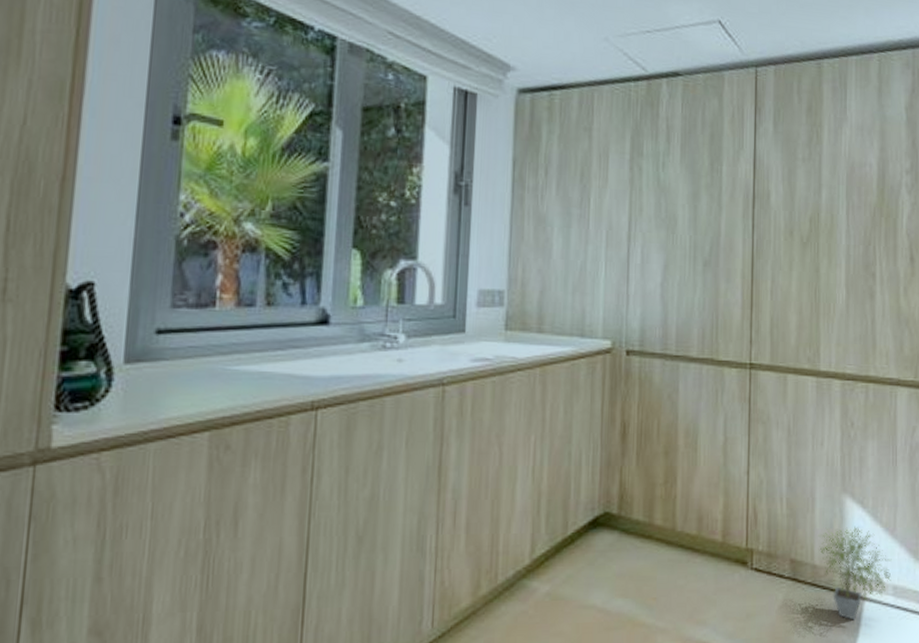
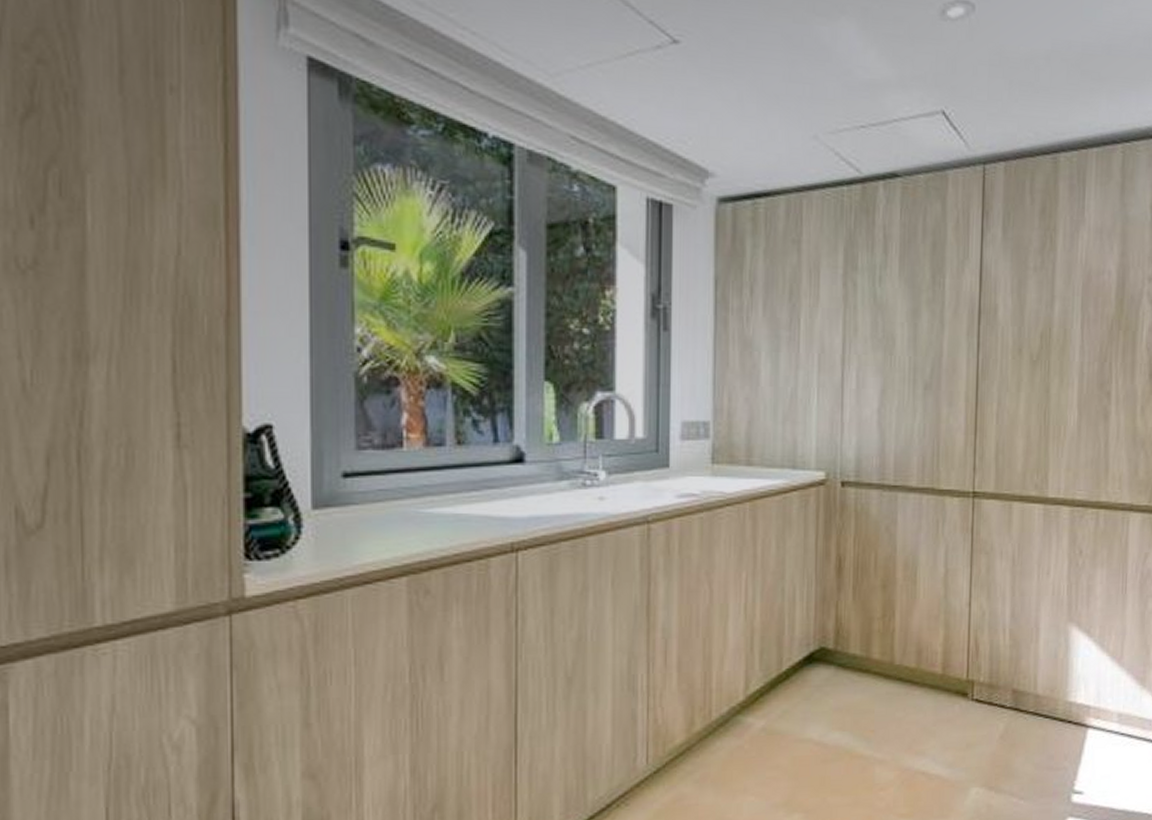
potted plant: present [818,526,892,620] -> none [1042,655,1118,748]

